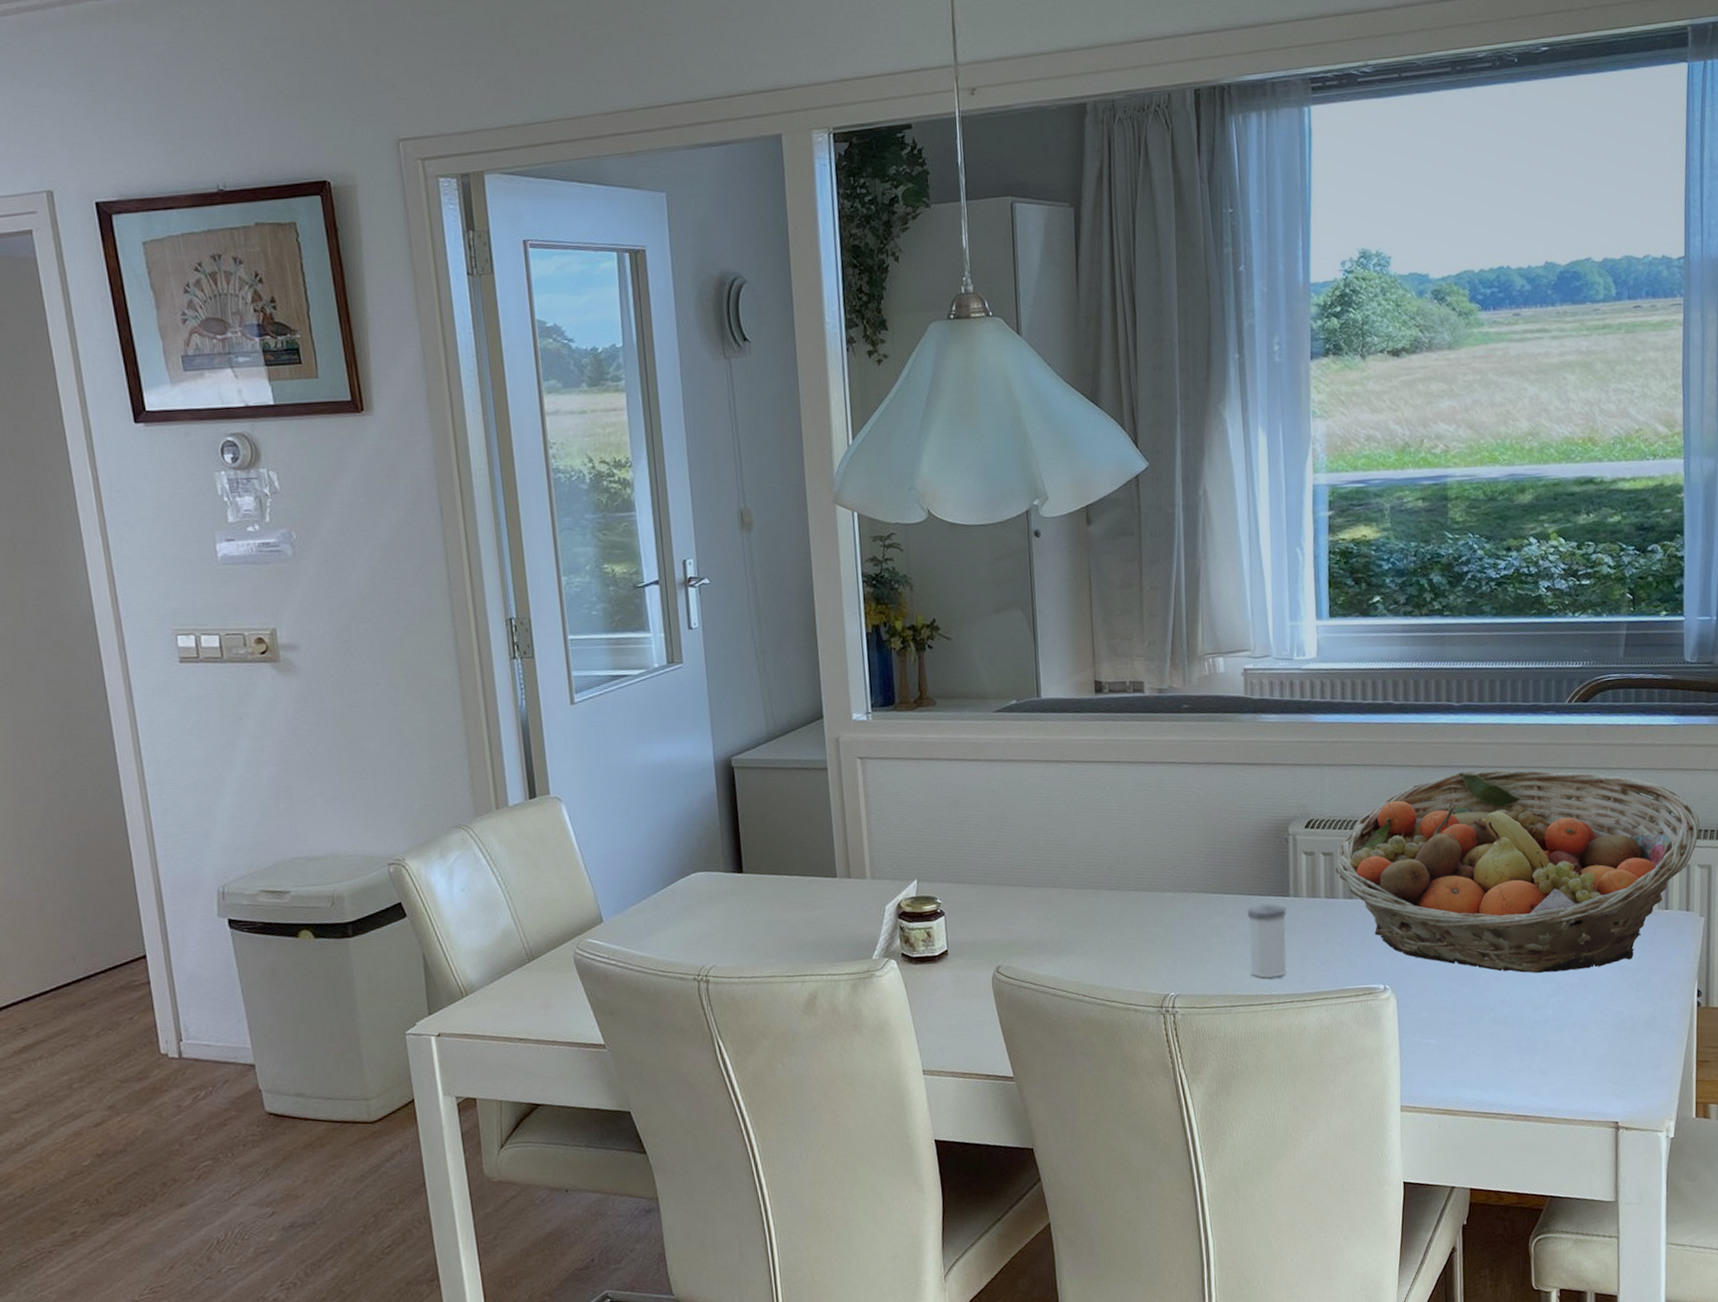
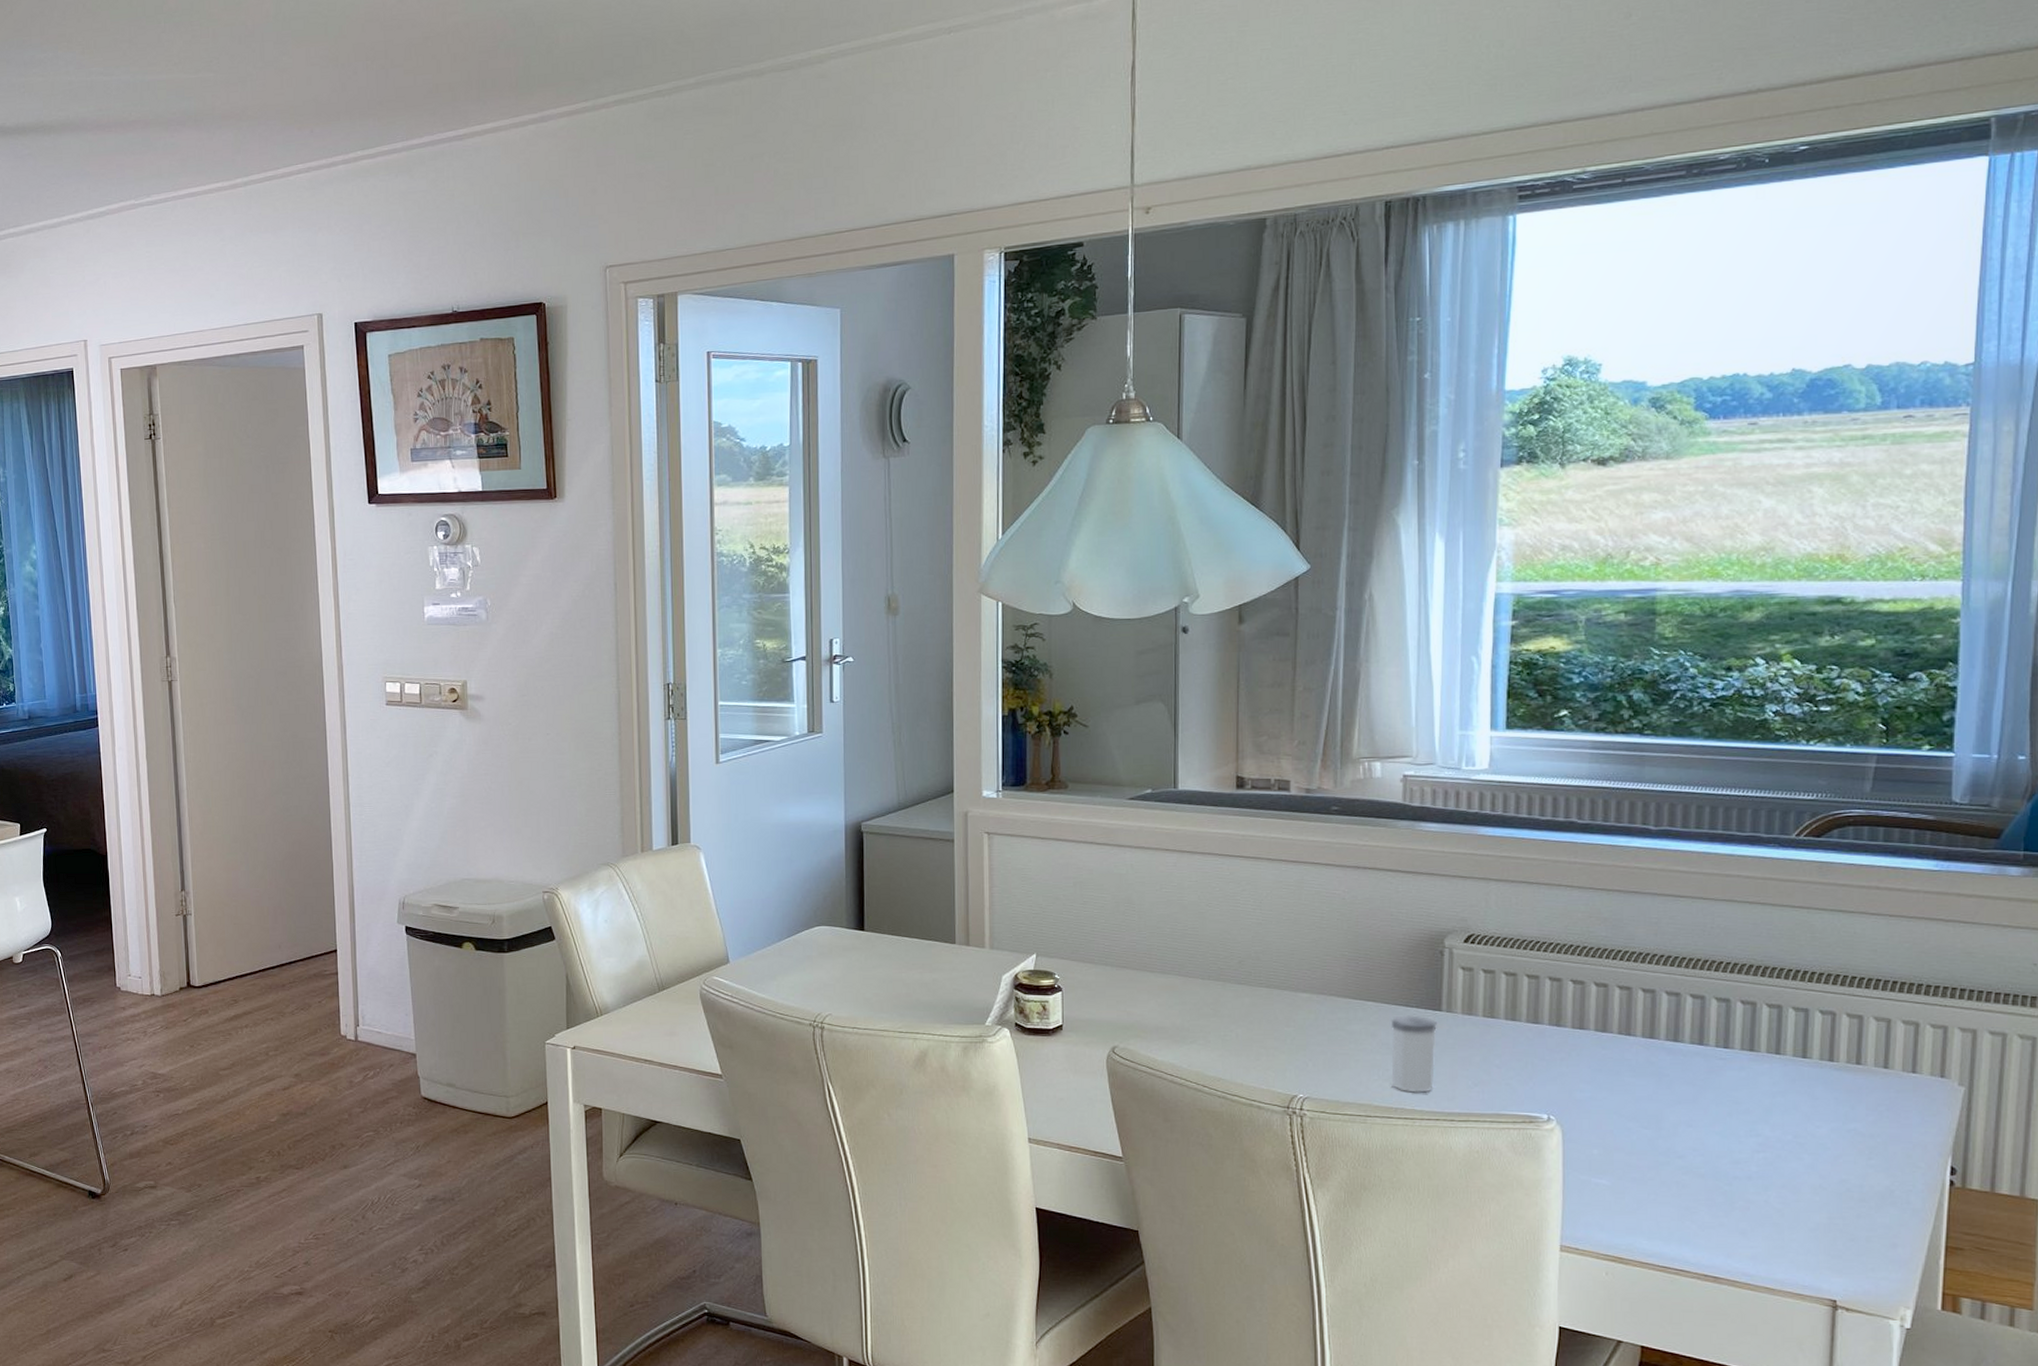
fruit basket: present [1335,769,1700,973] -> none [1497,900,1963,1127]

